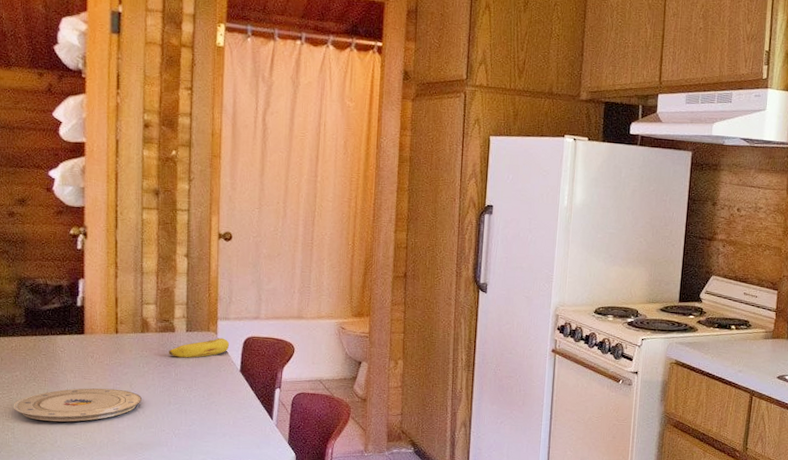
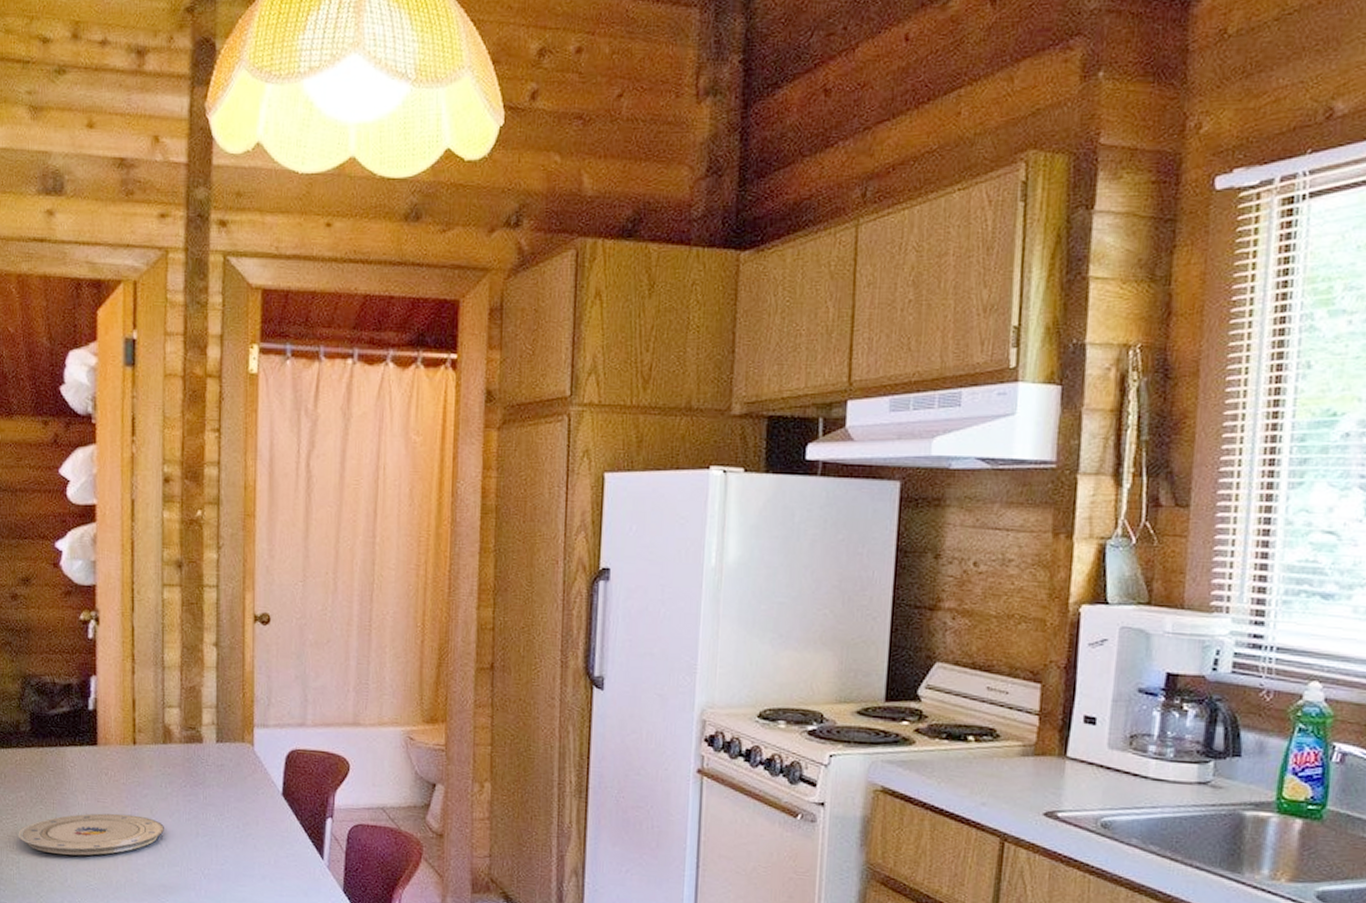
fruit: present [168,338,230,358] -> none [195,750,269,777]

